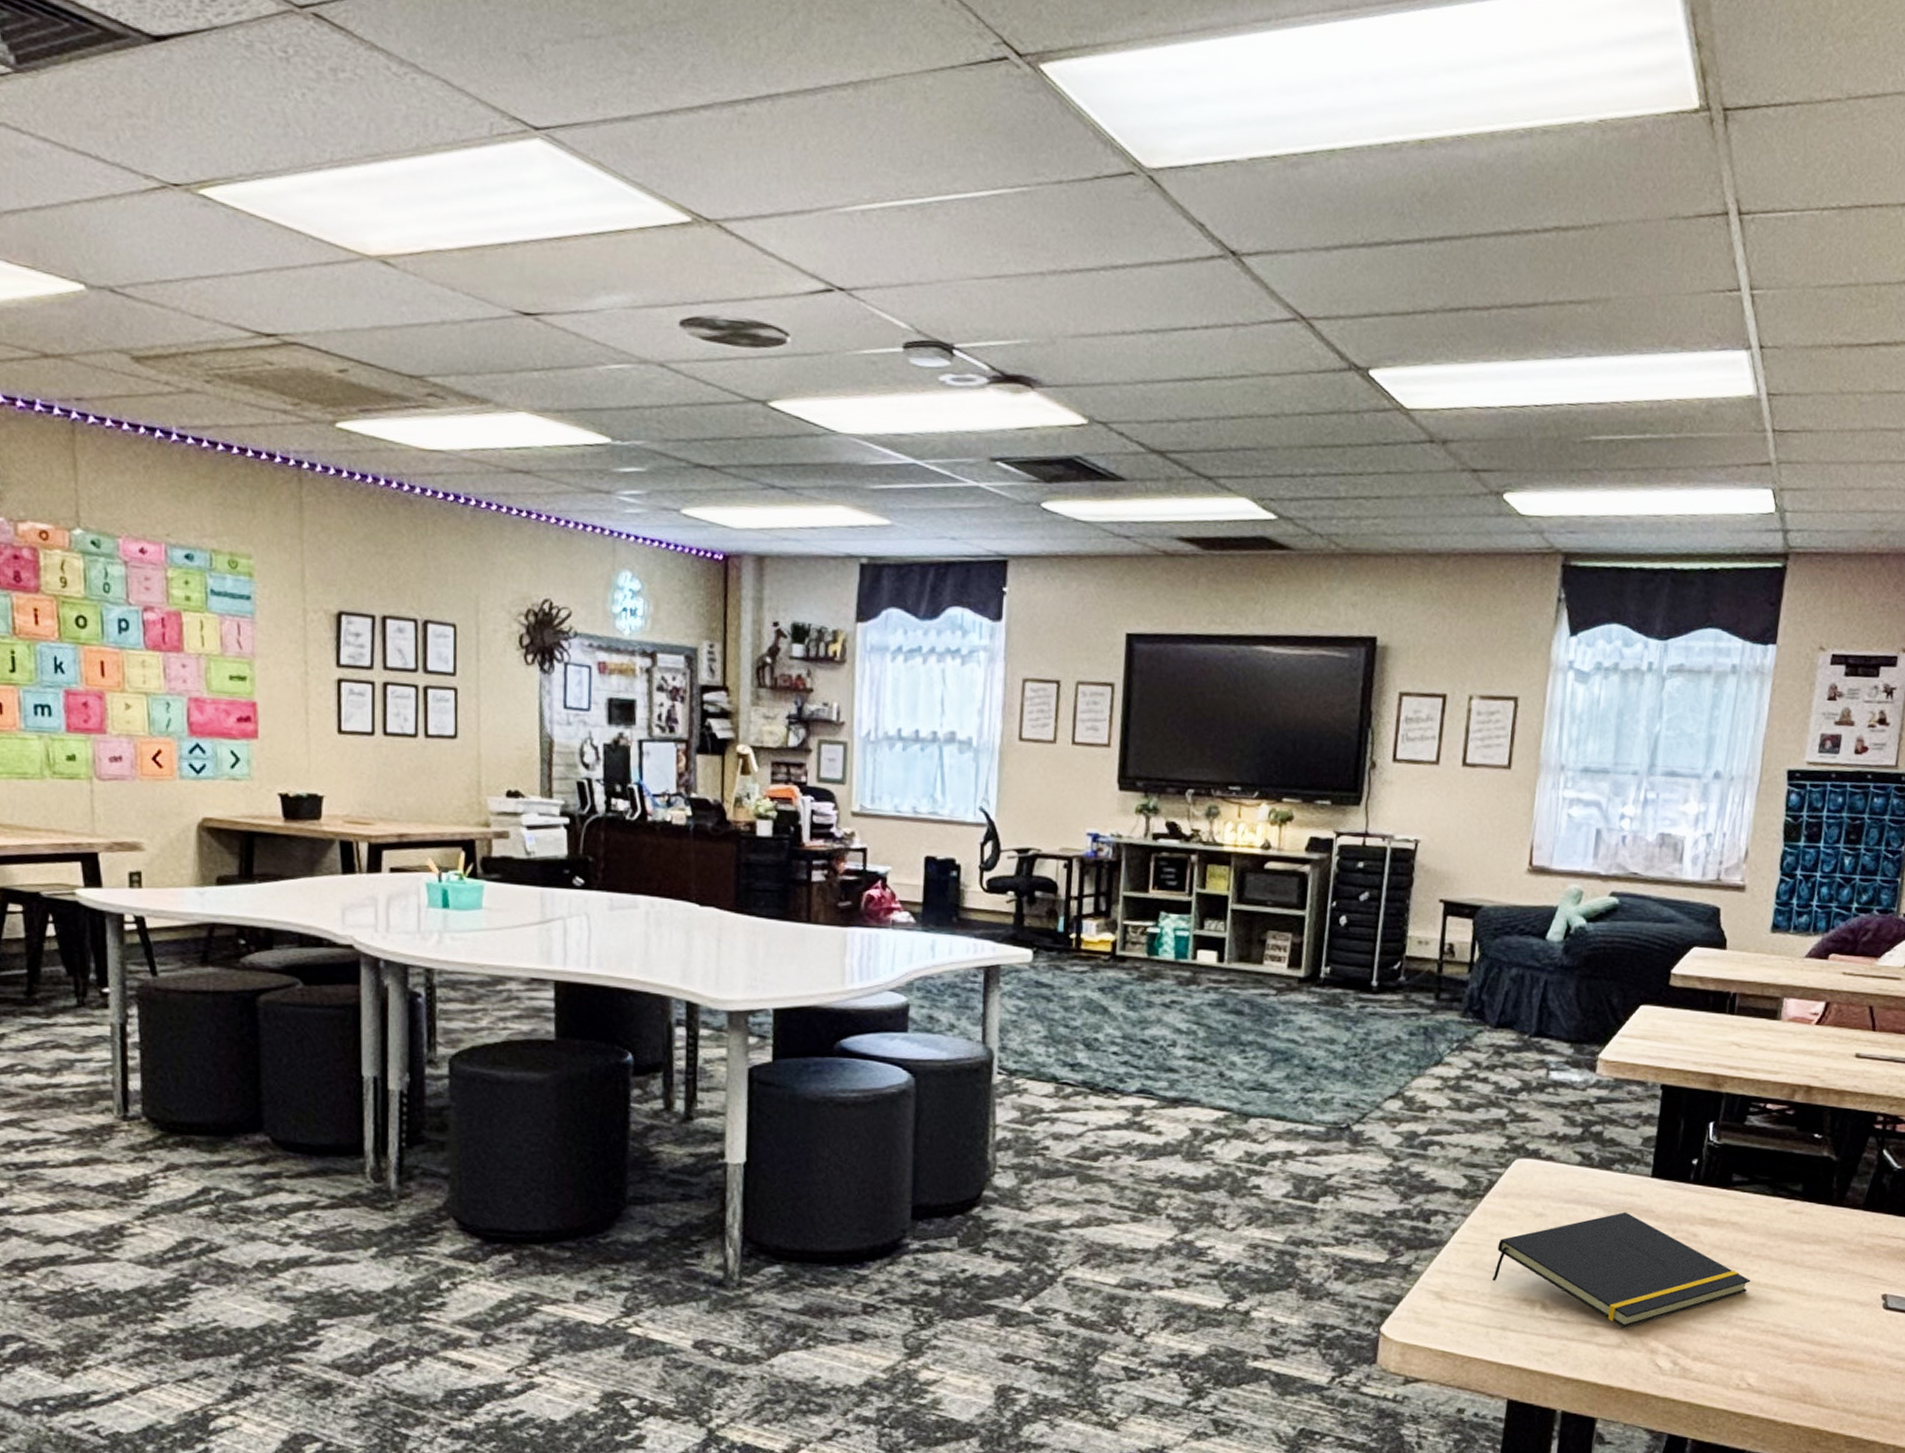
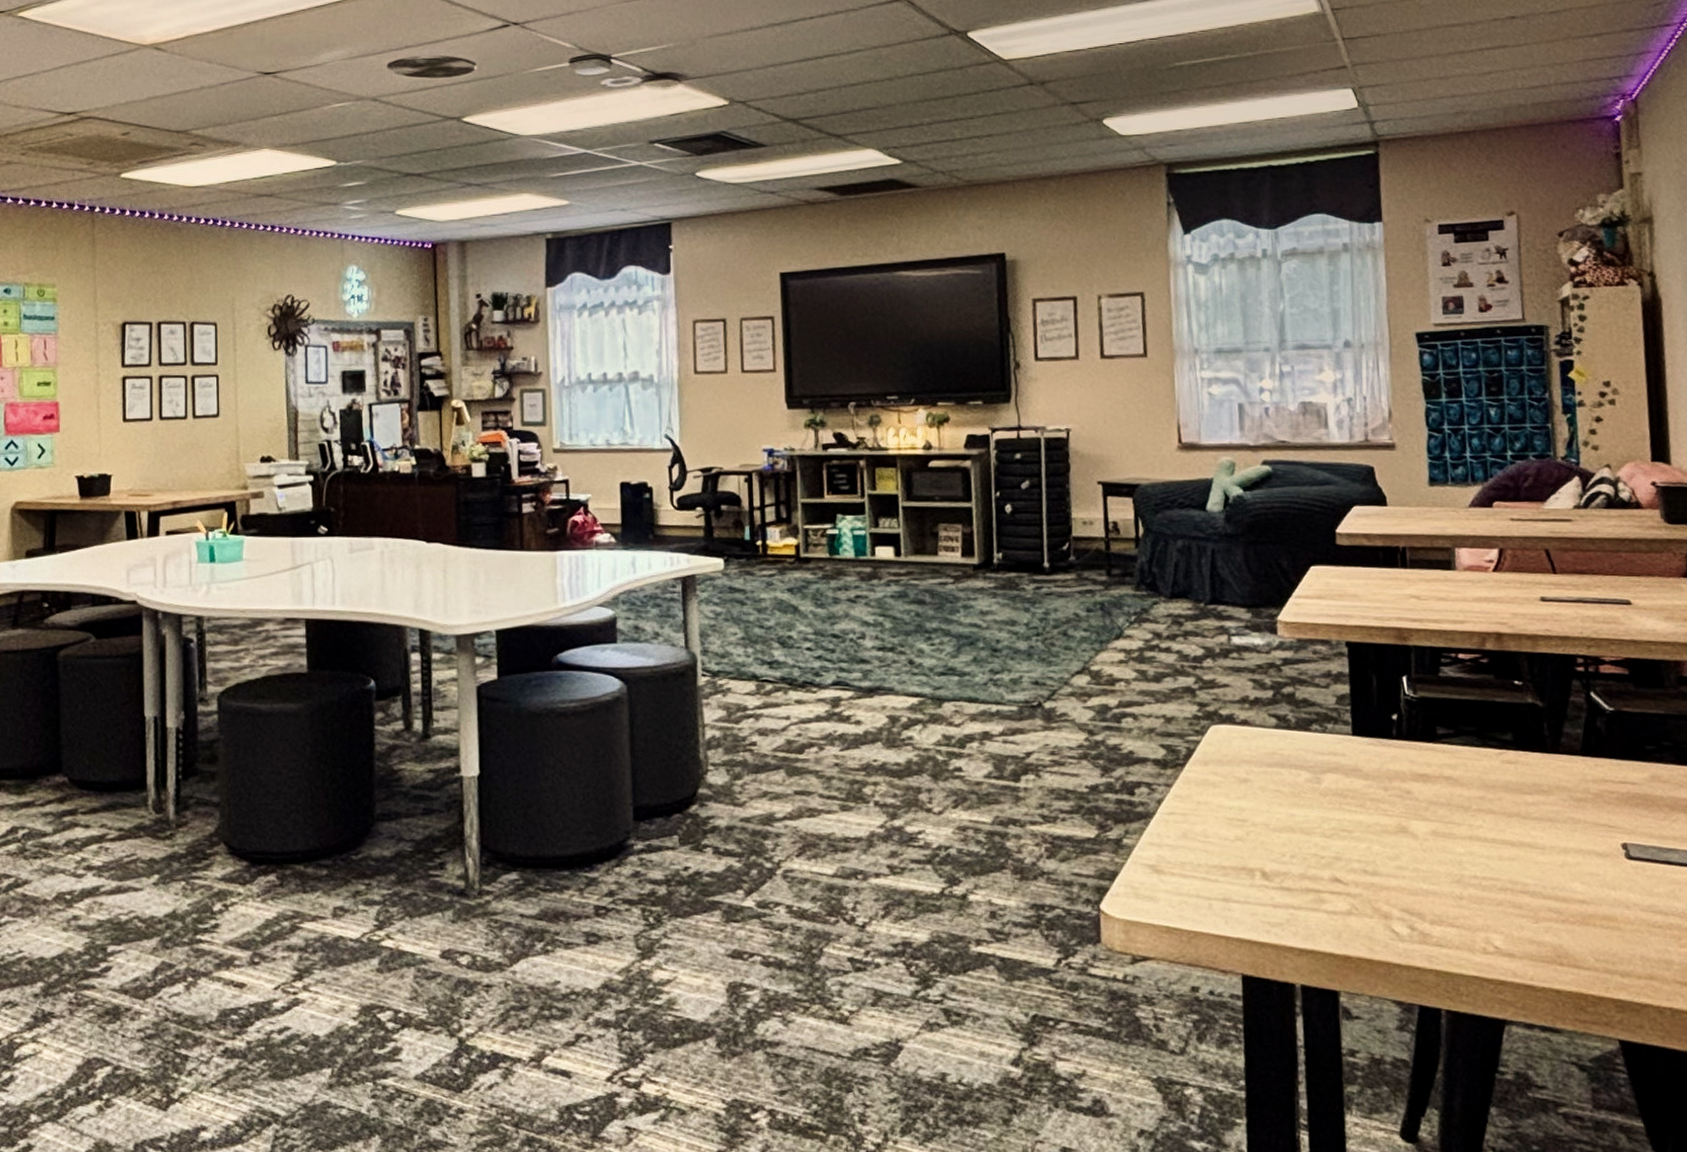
notepad: present [1492,1212,1750,1328] -> none [1206,772,1476,894]

